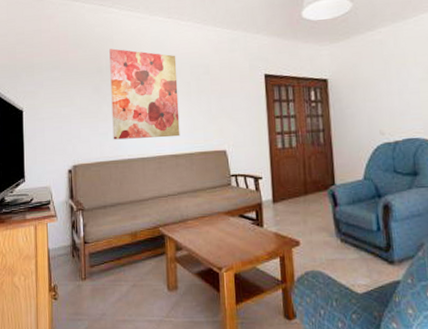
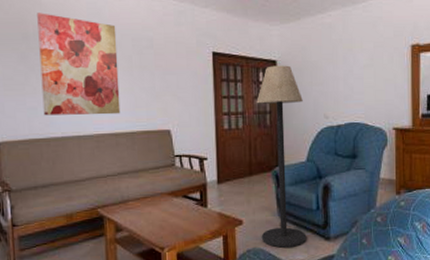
floor lamp: none [309,83,368,271] -> present [256,65,307,248]

